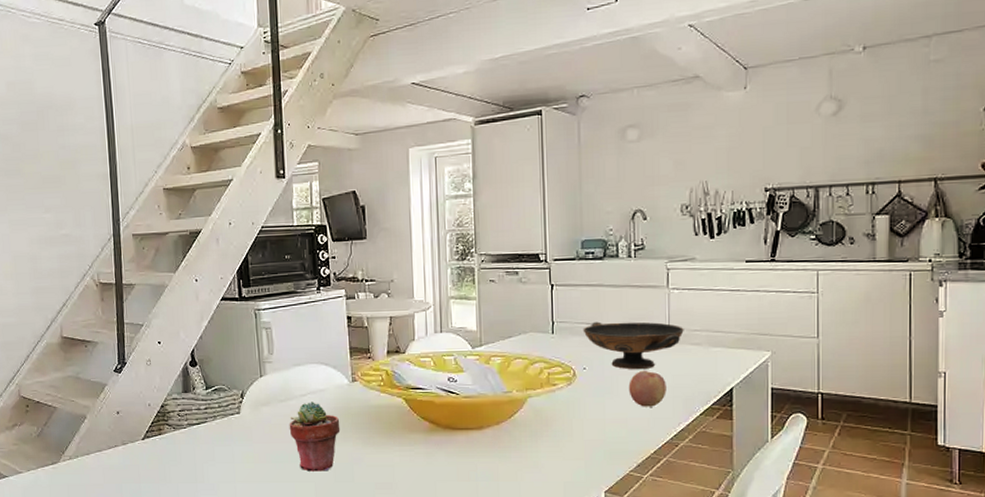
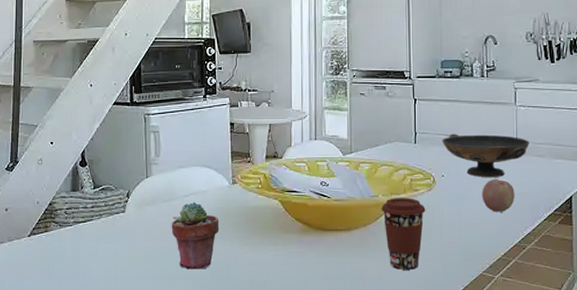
coffee cup: none [515,393,565,470] -> present [381,198,426,270]

